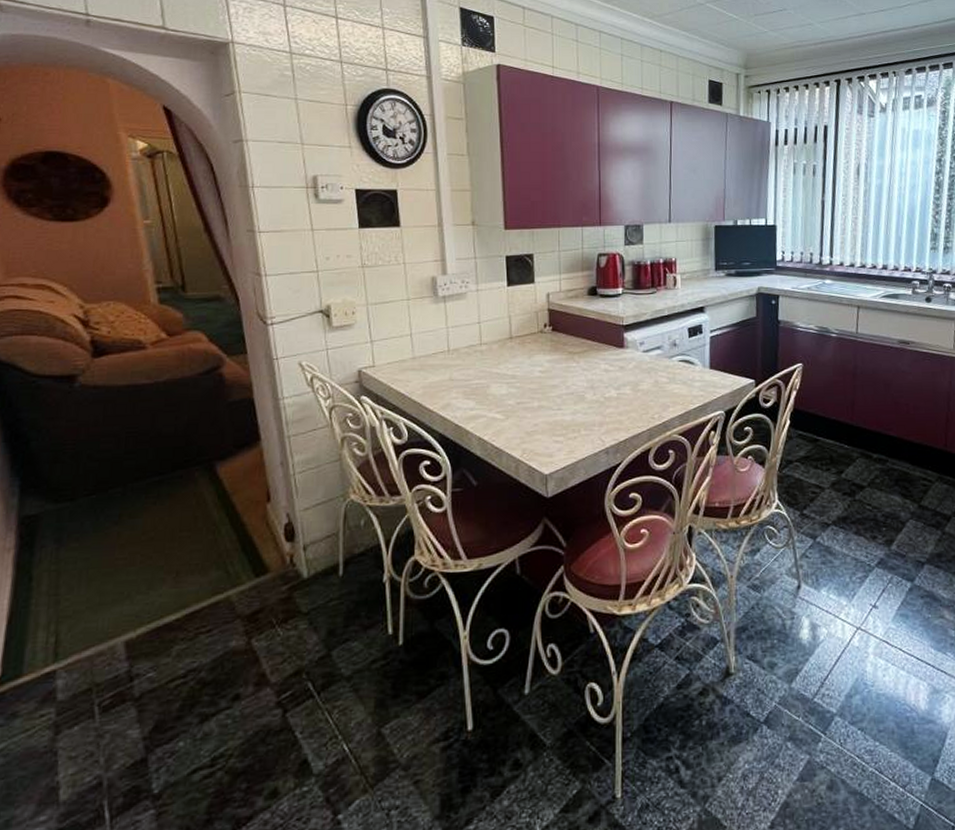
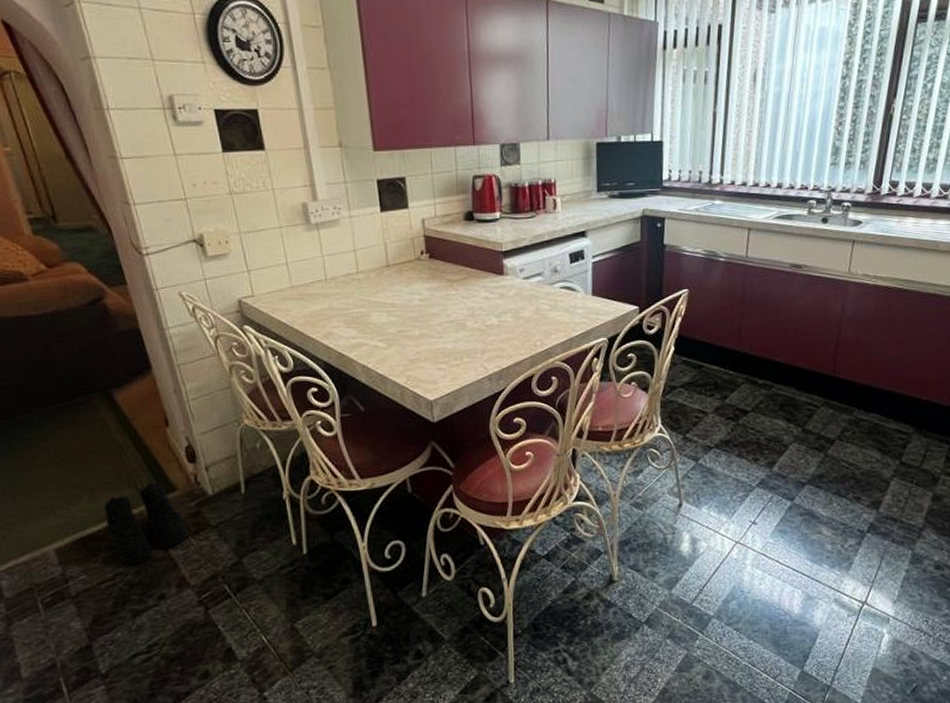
boots: none [186,563,276,659] -> present [104,482,188,565]

